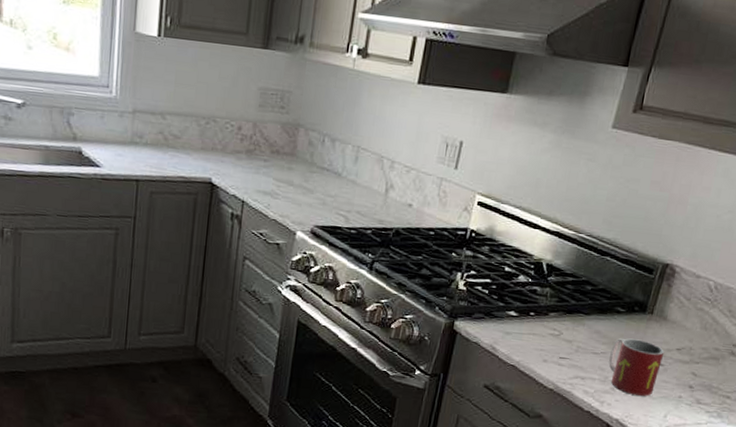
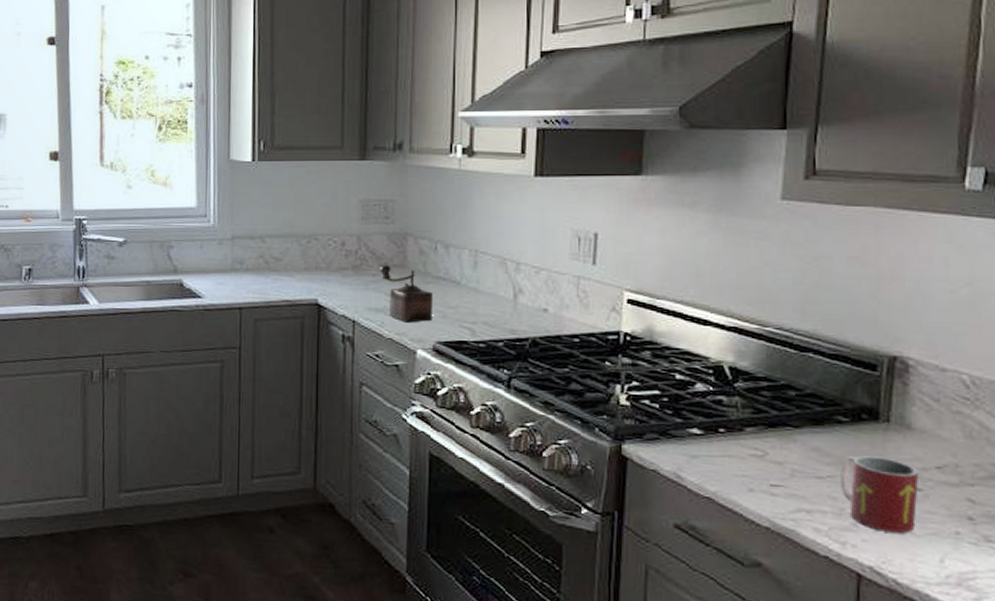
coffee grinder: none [270,151,316,207] -> present [378,264,433,323]

